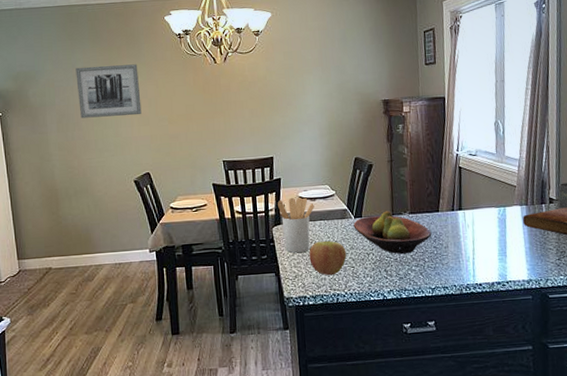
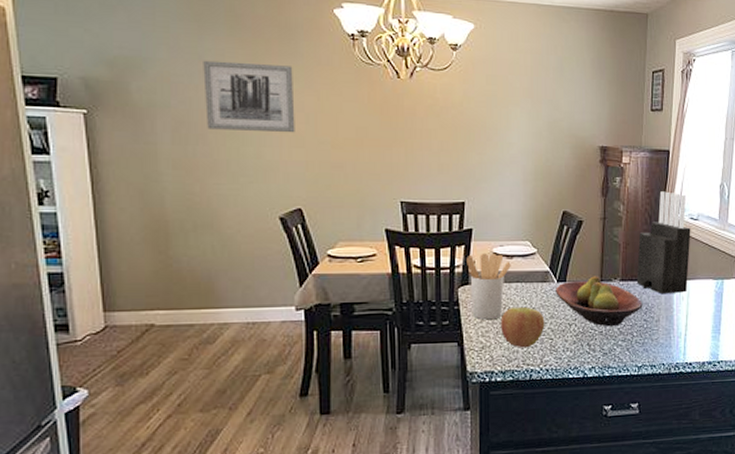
knife block: none [423,133,472,224] -> present [636,191,691,295]

